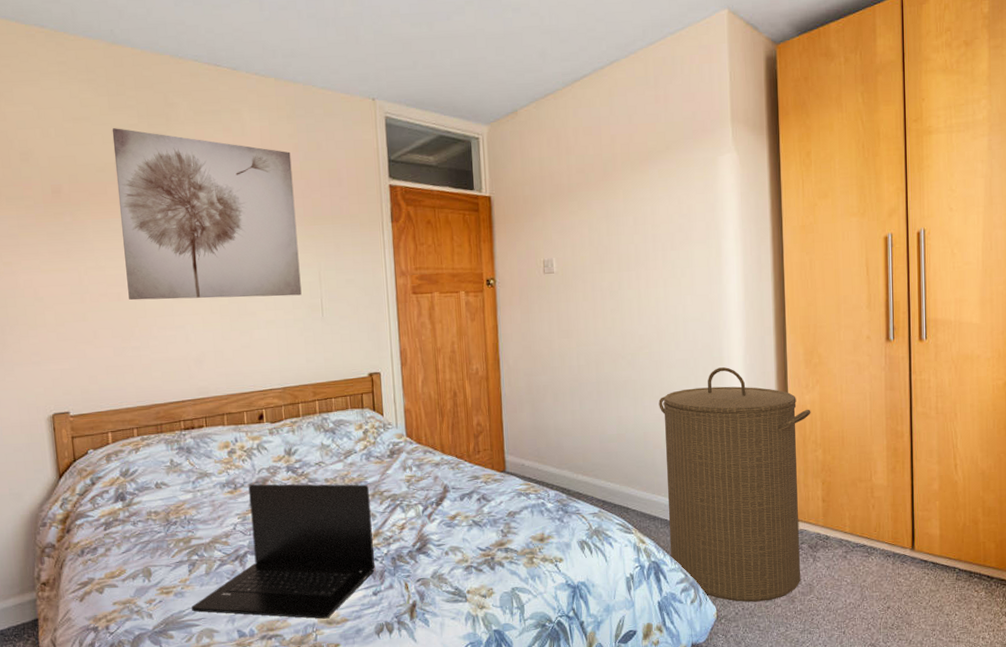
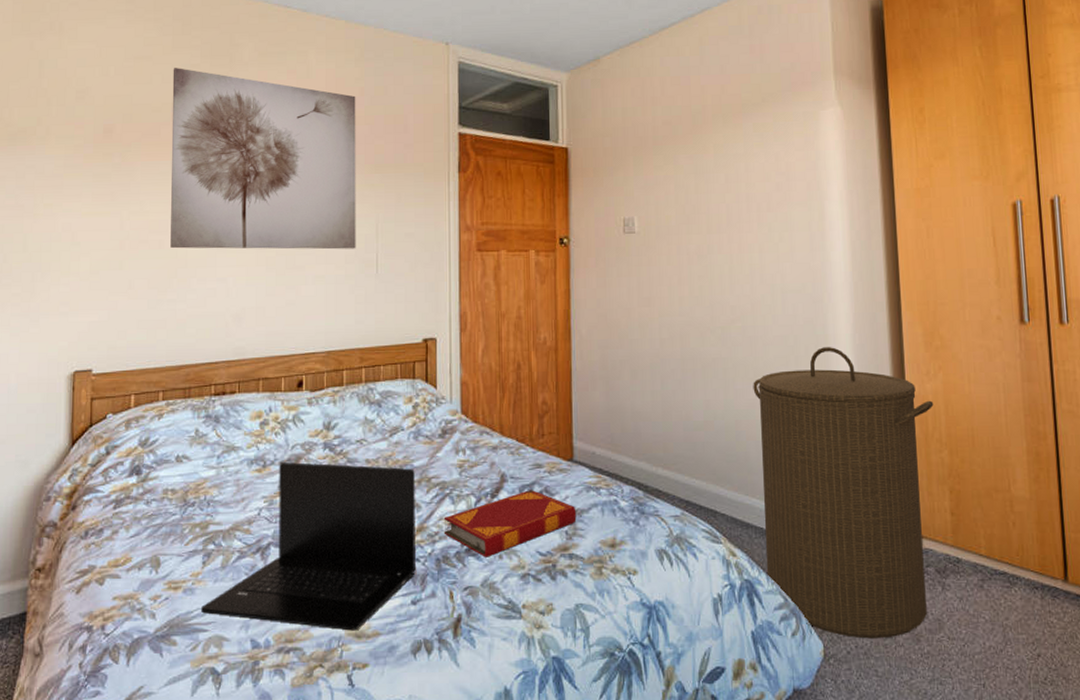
hardback book: none [396,498,510,555] -> present [443,490,577,557]

